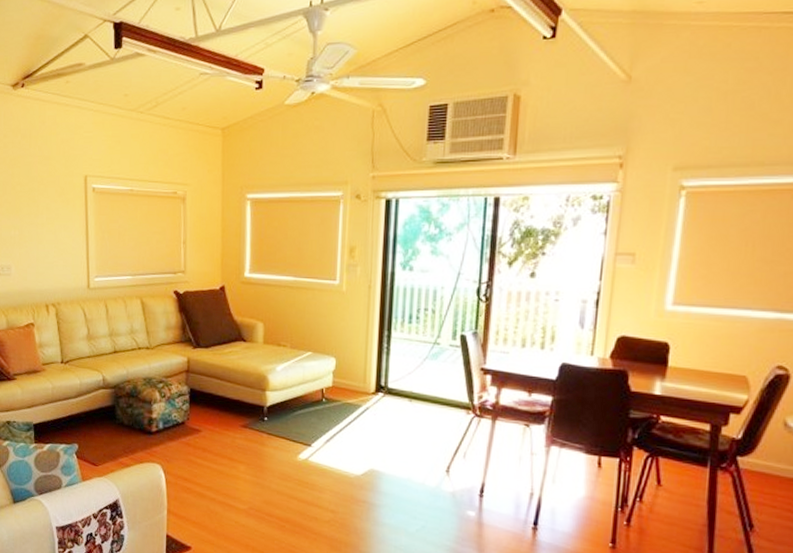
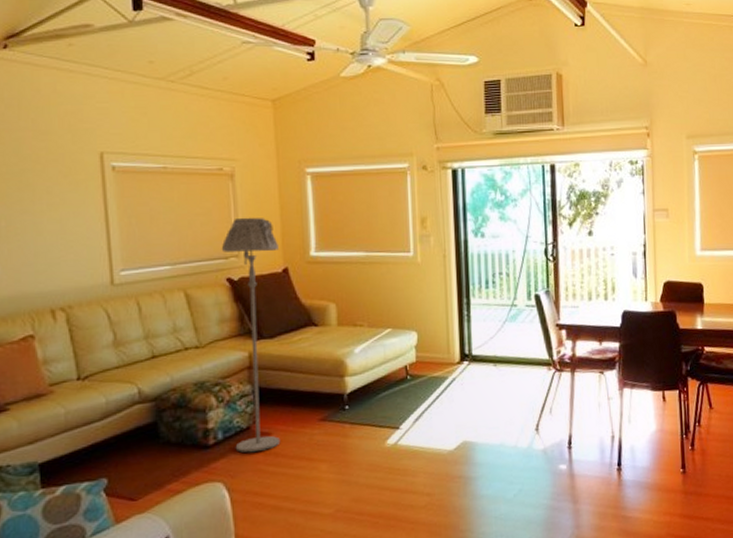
floor lamp: none [171,237,218,445] -> present [221,217,281,453]

